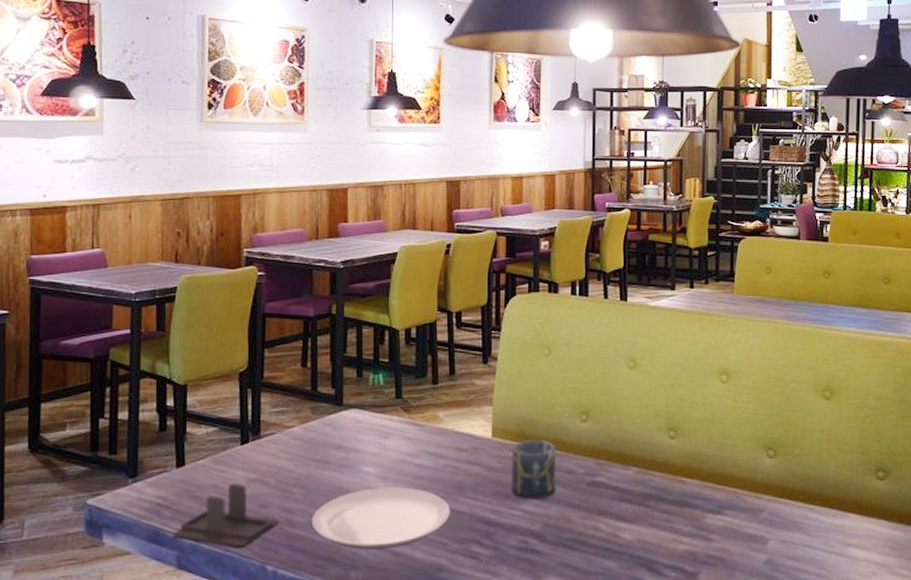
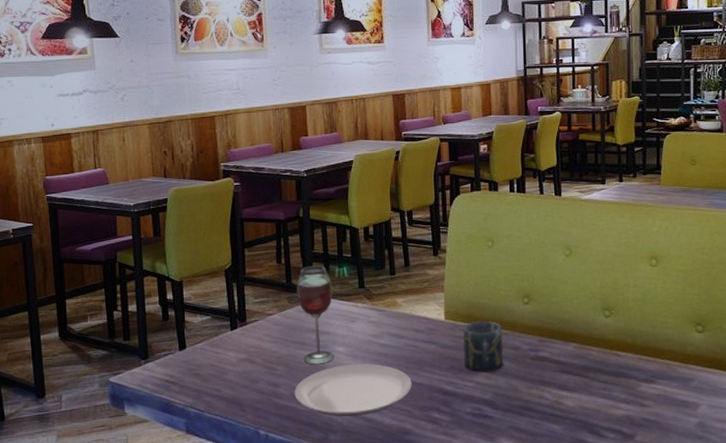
napkin holder: present [173,483,278,547] -> none [181,362,267,416]
wineglass: none [322,371,365,487] -> present [296,265,334,365]

